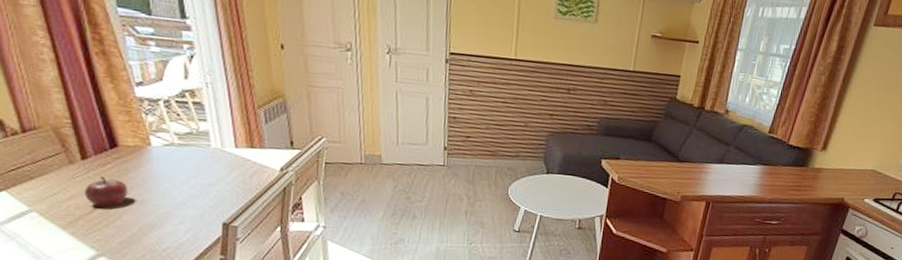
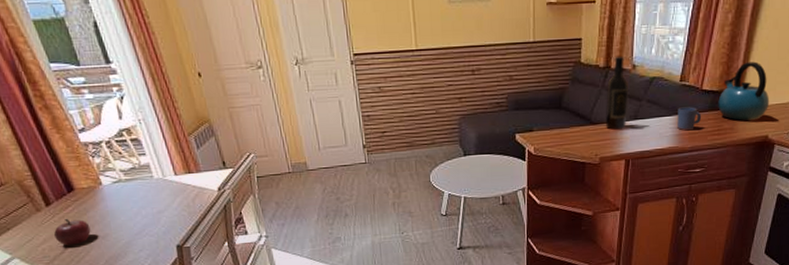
wine bottle: none [692,98,720,172] -> present [605,56,628,131]
mug: none [760,158,785,183] -> present [678,107,702,131]
kettle: none [801,124,850,182] -> present [718,61,770,121]

